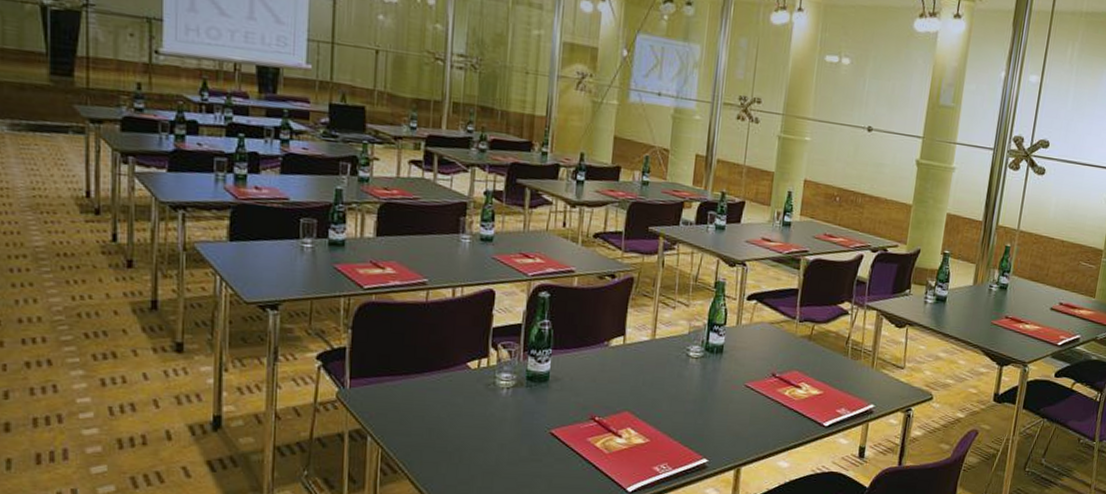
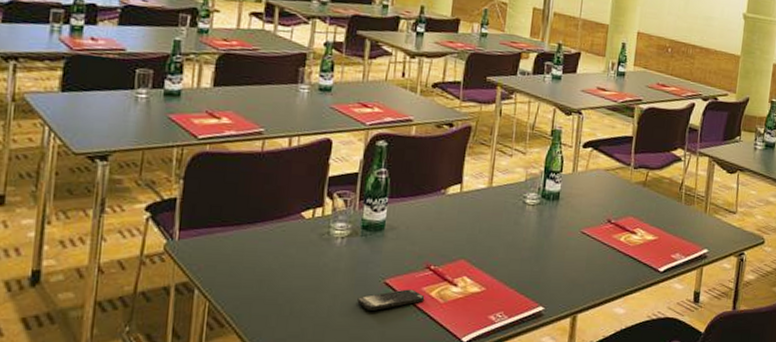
smartphone: none [524,439,590,460] -> present [357,289,425,310]

